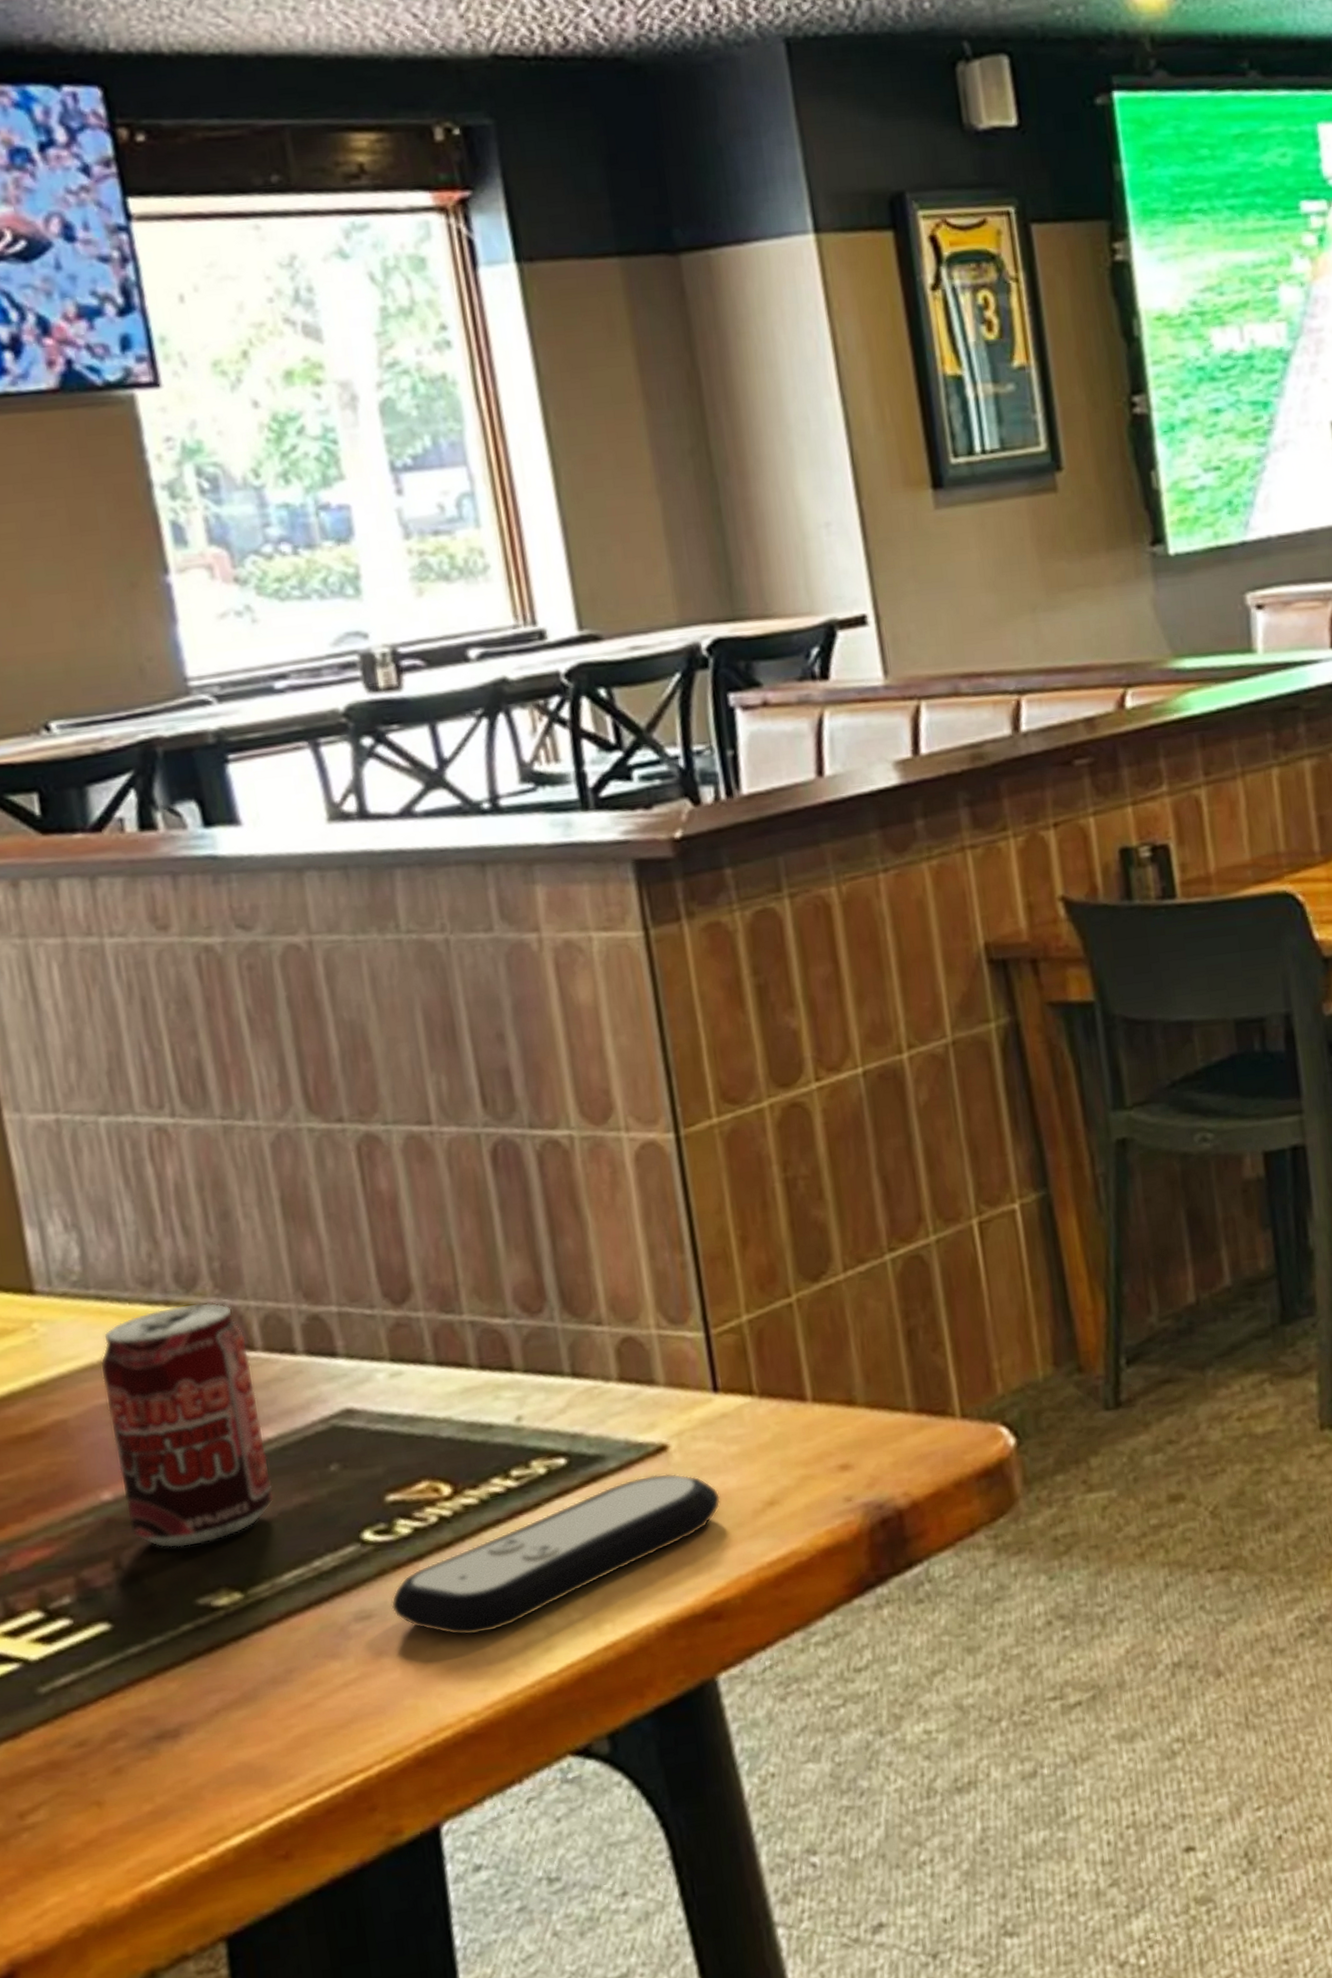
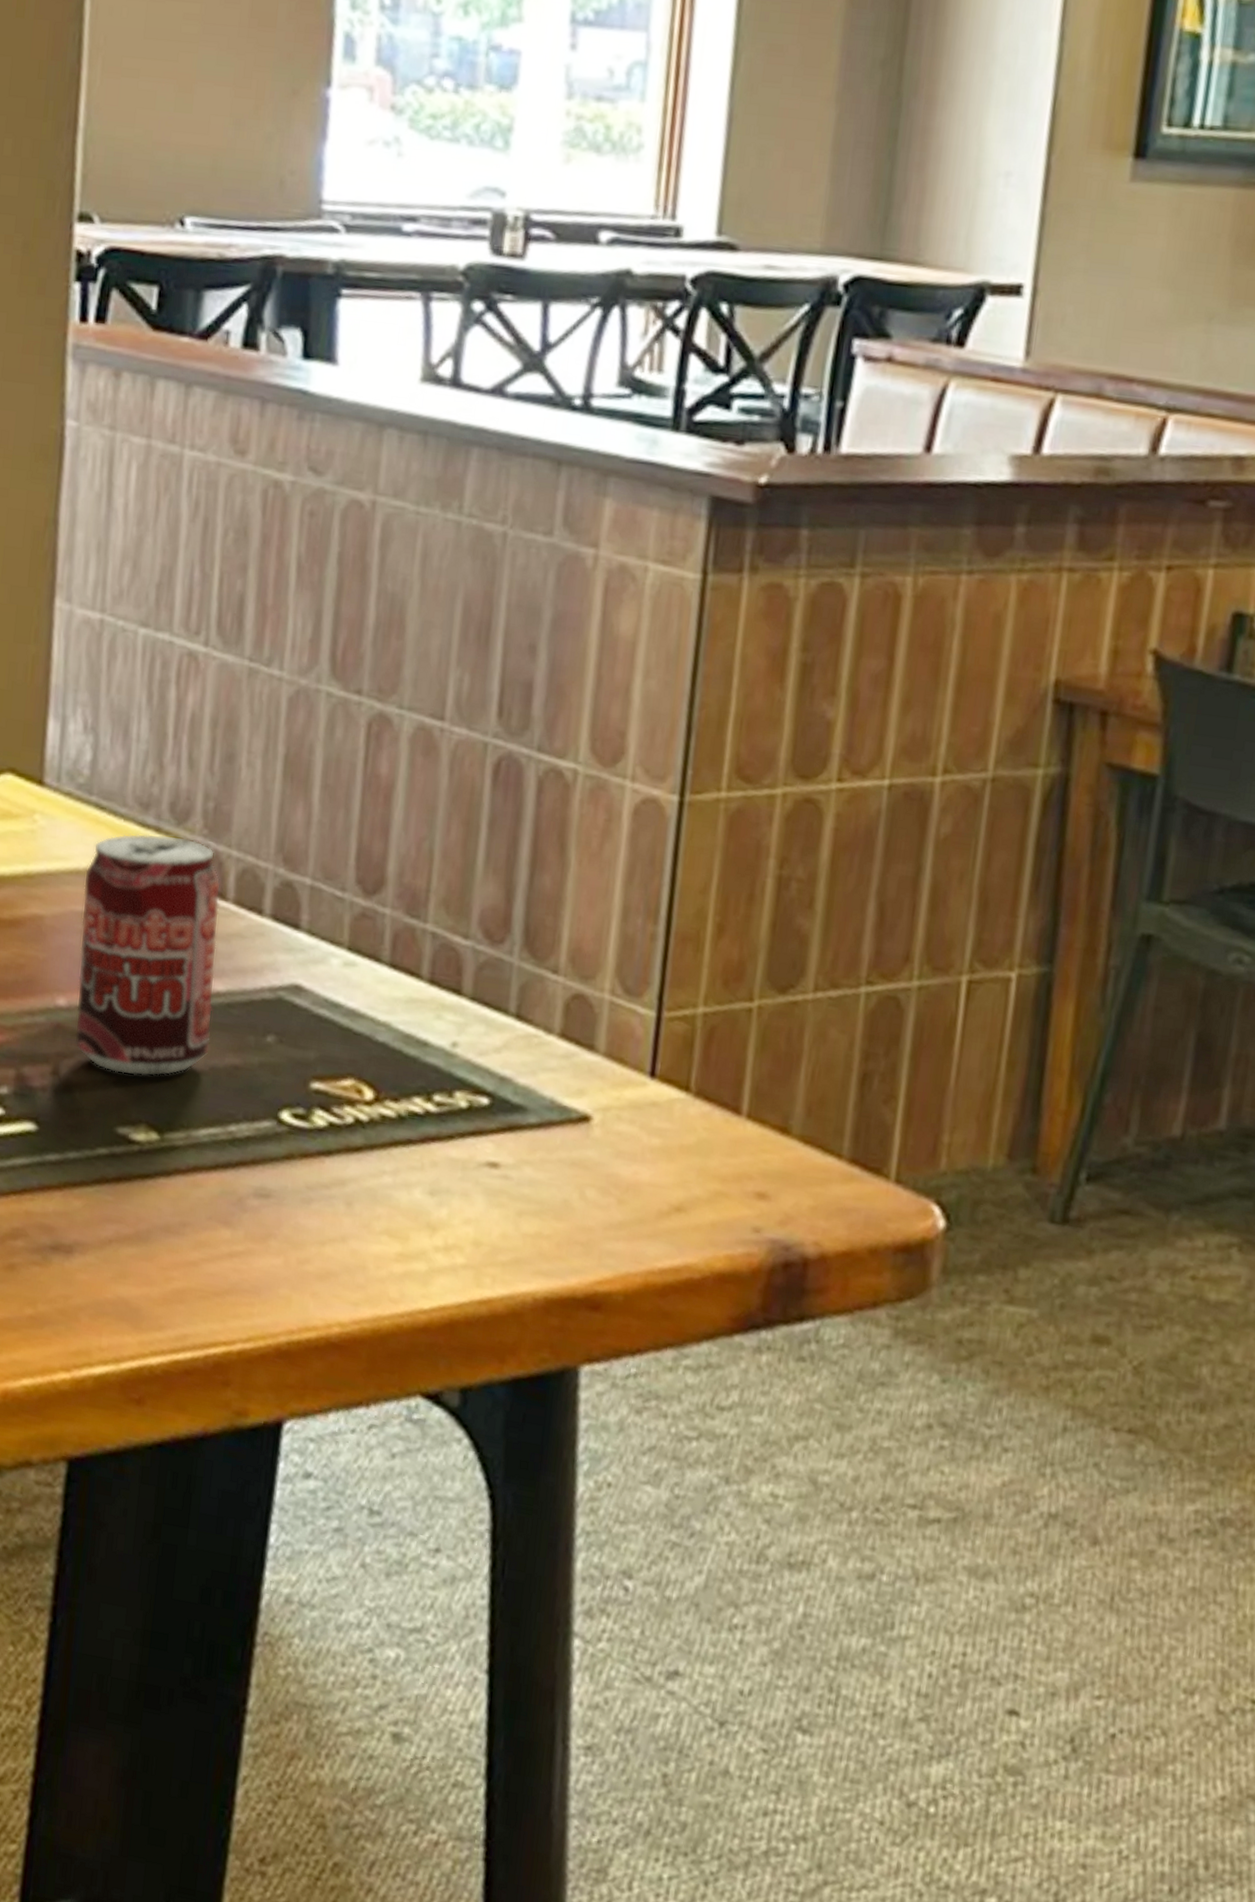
remote control: present [391,1473,721,1636] -> none [290,1140,630,1250]

